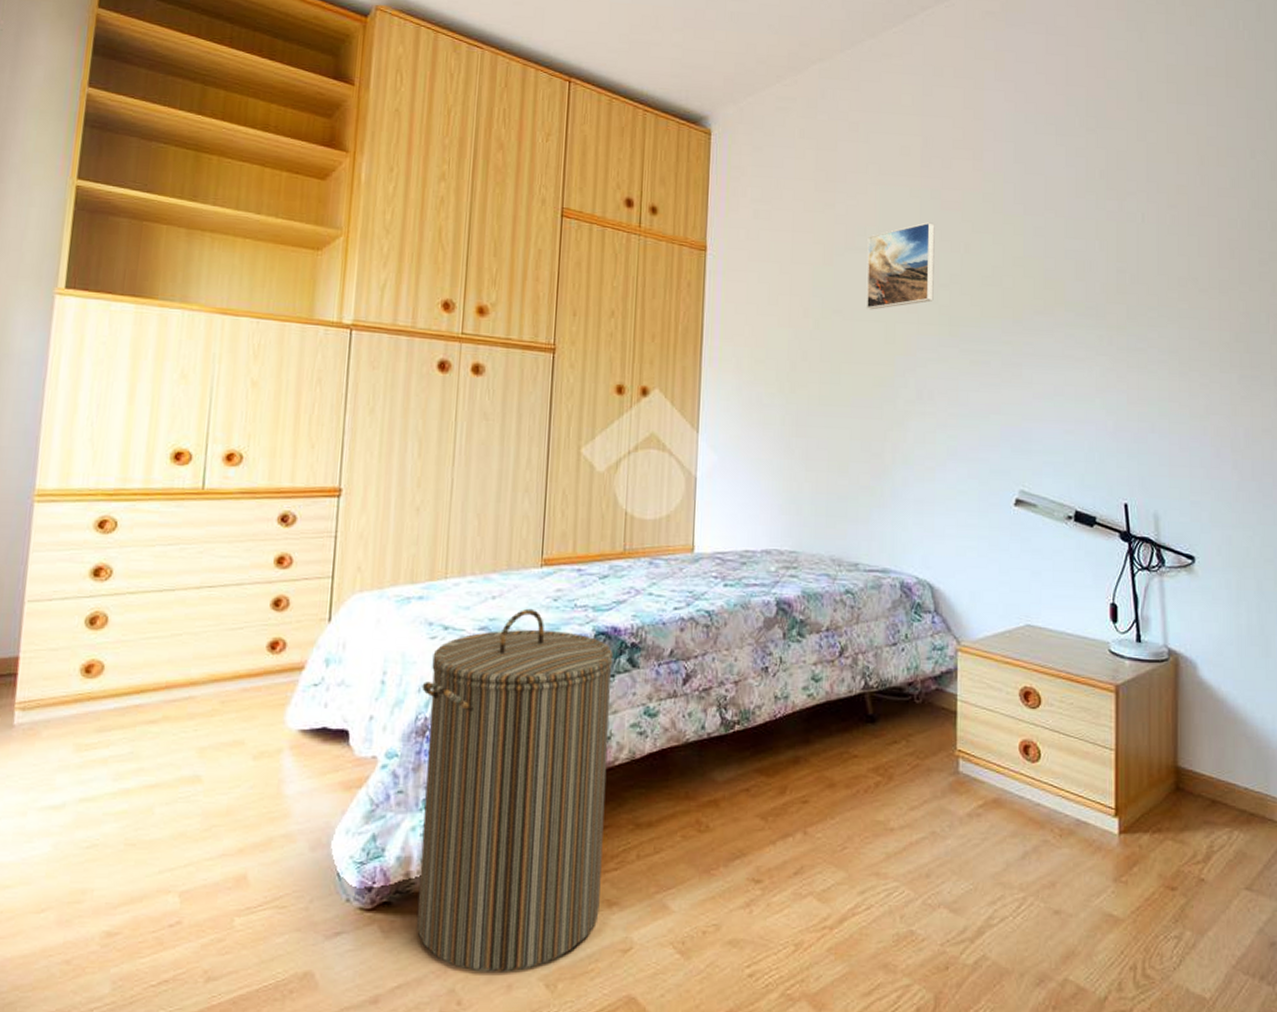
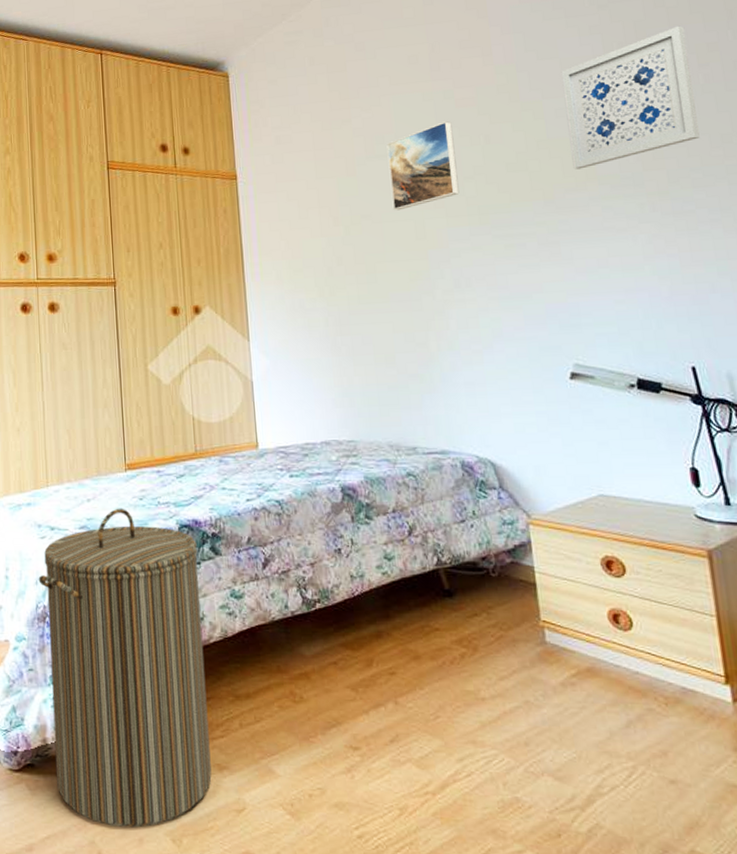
wall art: none [1044,163,1161,293] -> present [561,25,700,170]

